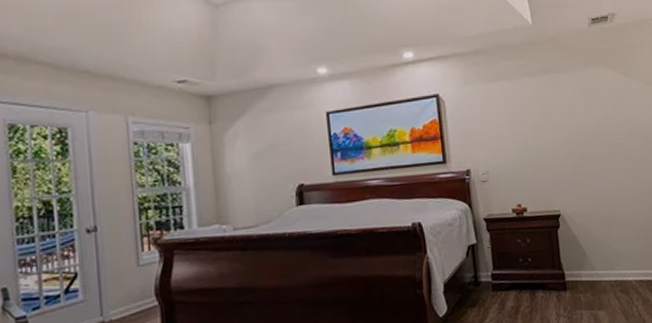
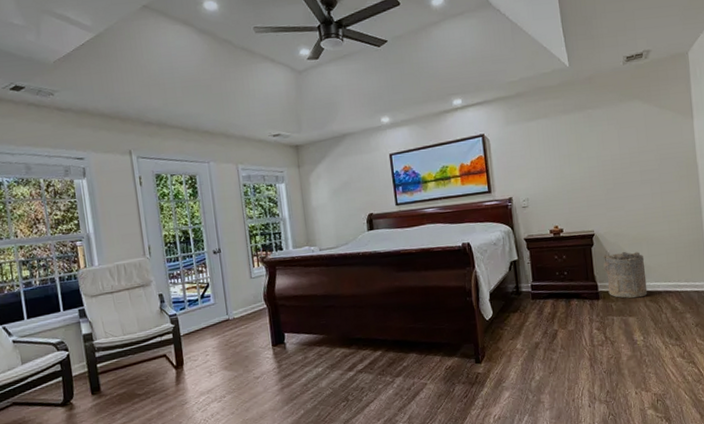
laundry hamper: none [569,234,618,289] -> present [602,251,648,298]

